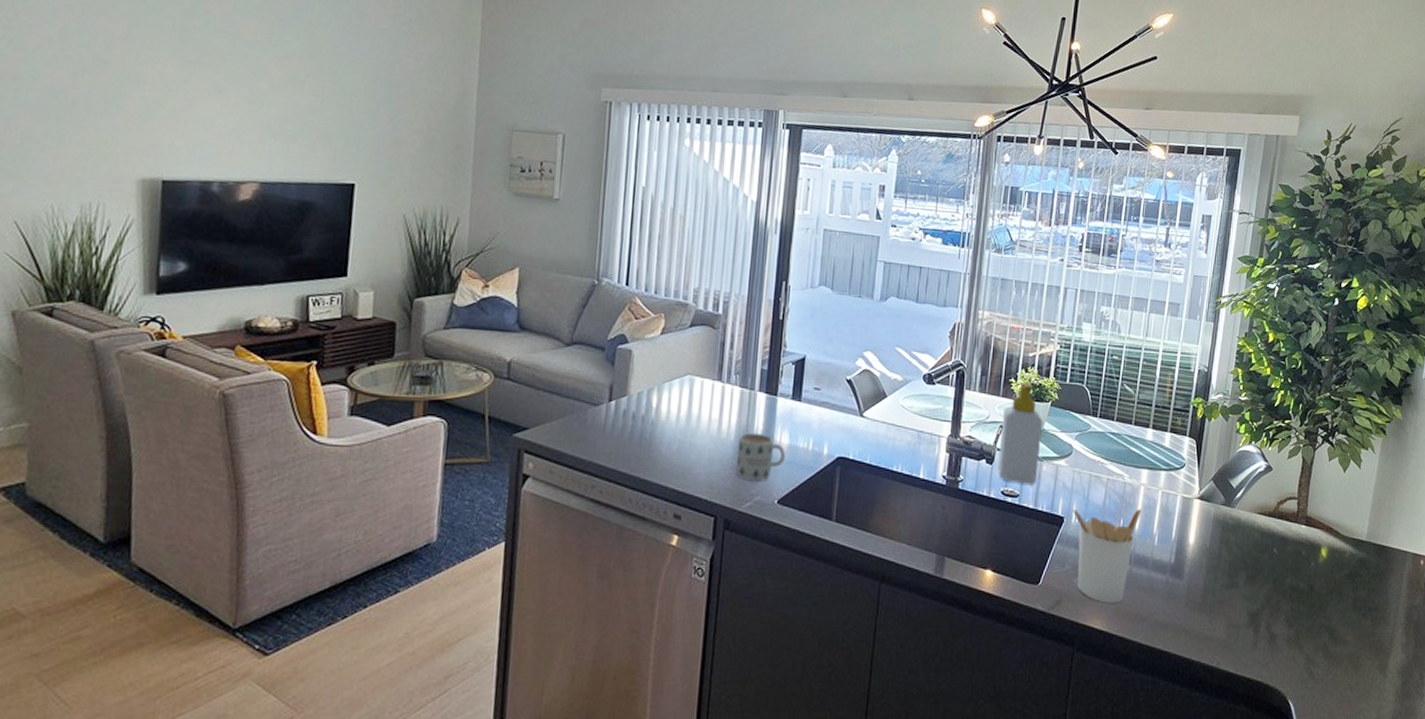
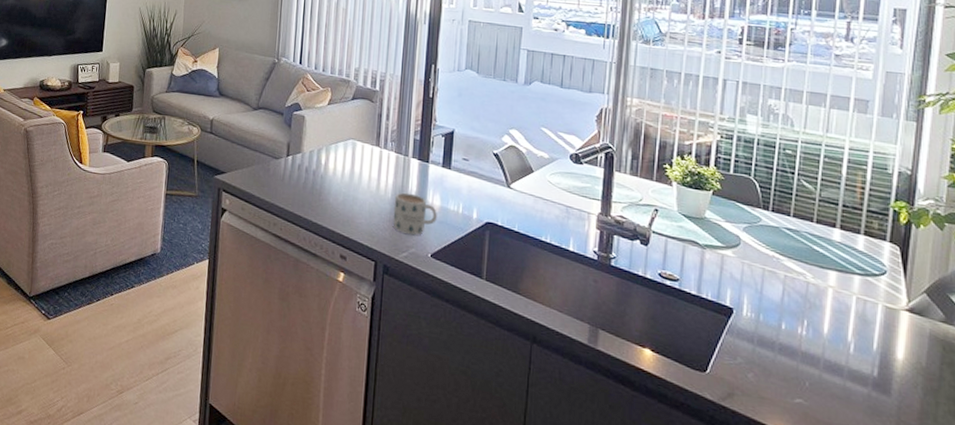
soap bottle: present [998,381,1042,484] -> none [654,168,703,271]
utensil holder: present [1071,507,1142,603] -> none [741,299,831,408]

